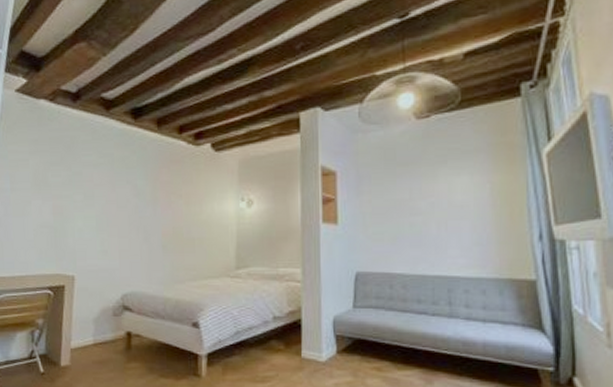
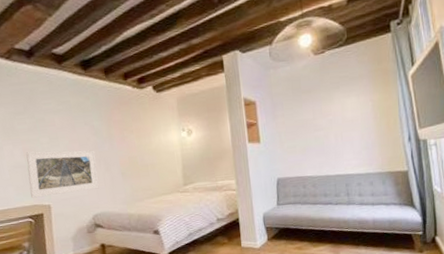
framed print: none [54,210,135,265] -> present [26,150,99,198]

